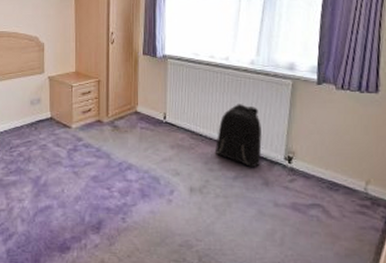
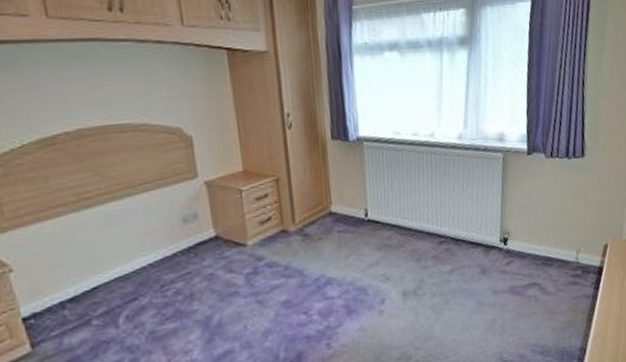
backpack: present [216,104,262,168] -> none [427,186,477,257]

